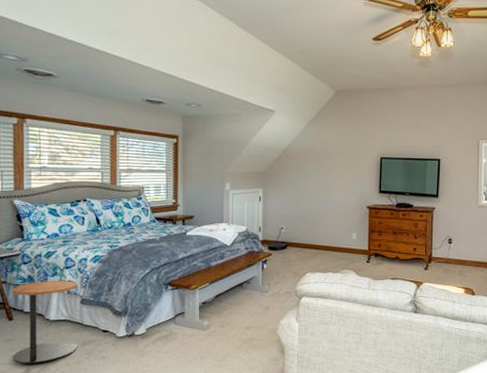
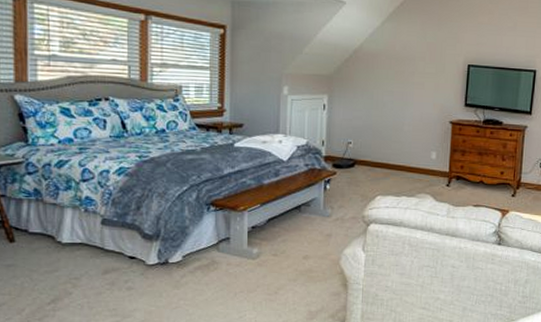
side table: present [12,281,78,364] -> none [13,195,97,295]

